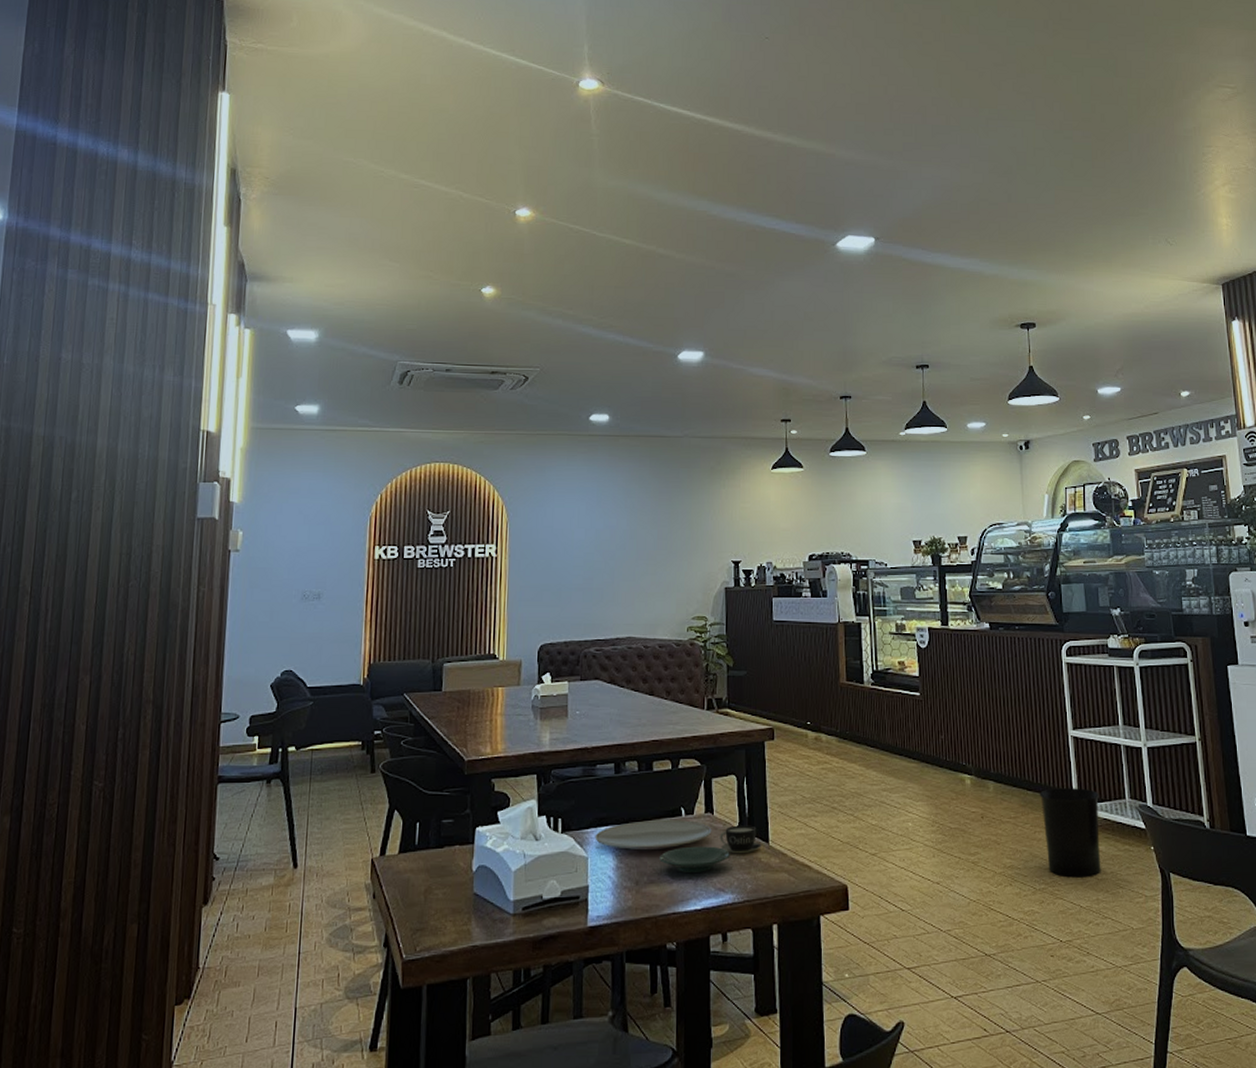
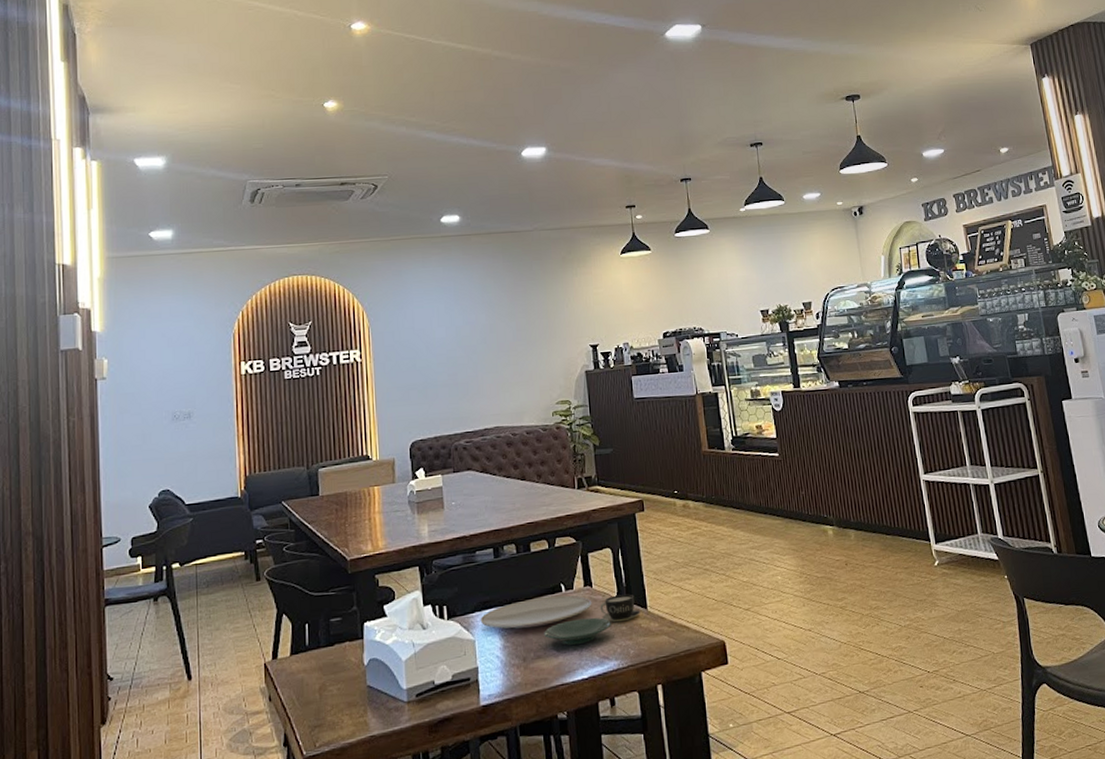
waste bin: present [1039,788,1101,878] -> none [897,528,961,612]

